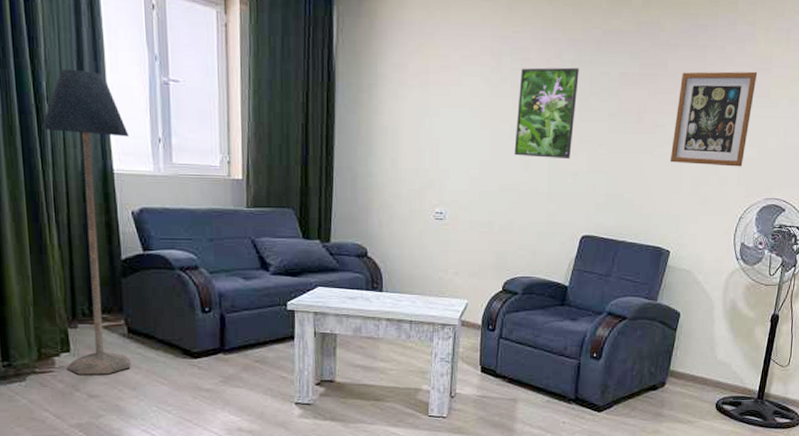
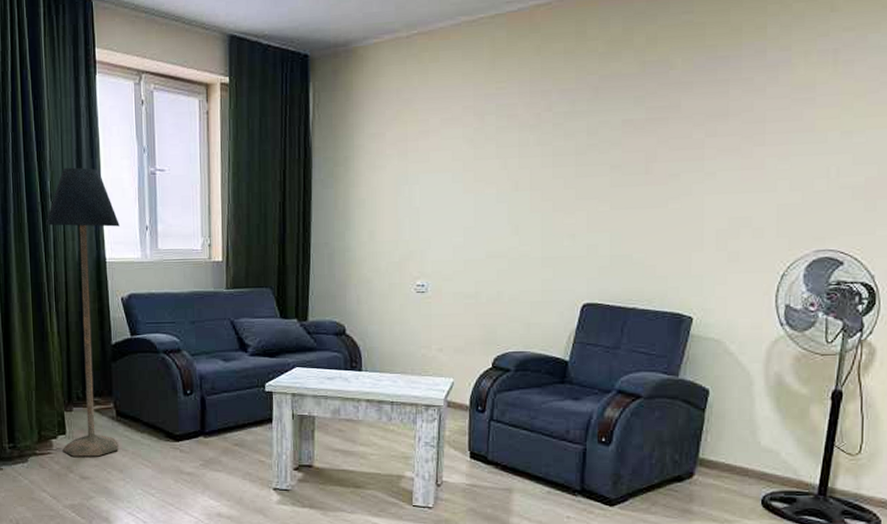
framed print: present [514,67,579,159] -> none [502,119,574,220]
wall art: present [669,71,758,167] -> none [688,102,797,216]

